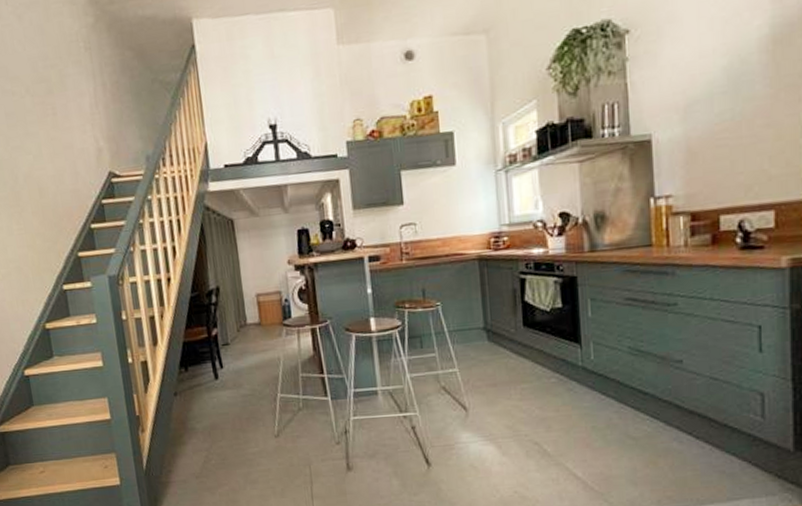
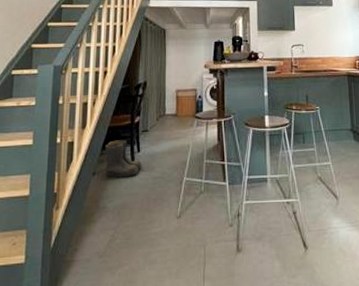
boots: none [182,355,228,398] -> present [105,140,142,178]

